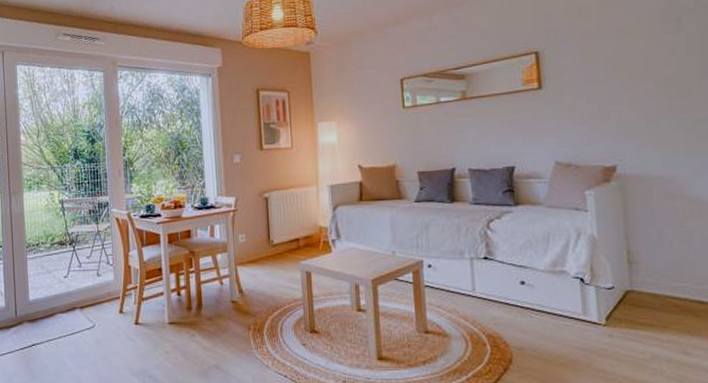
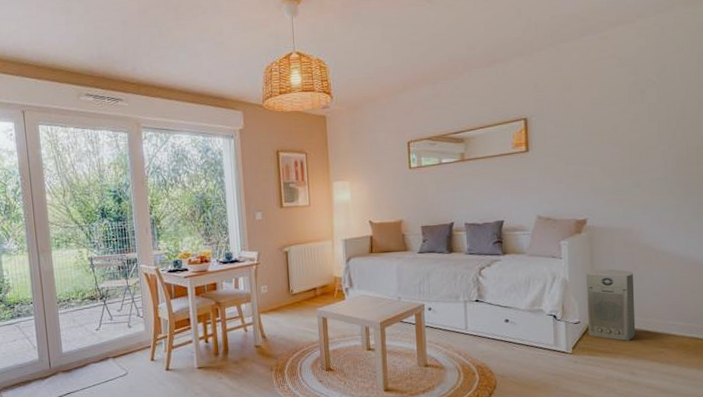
air purifier: none [618,225,687,313] -> present [585,269,636,341]

